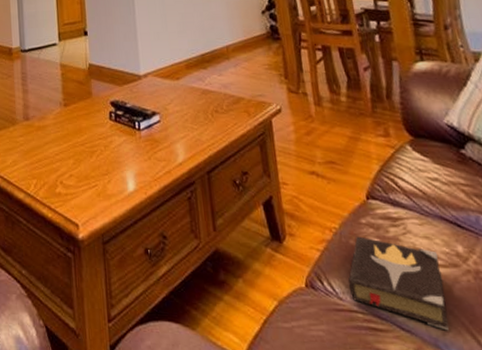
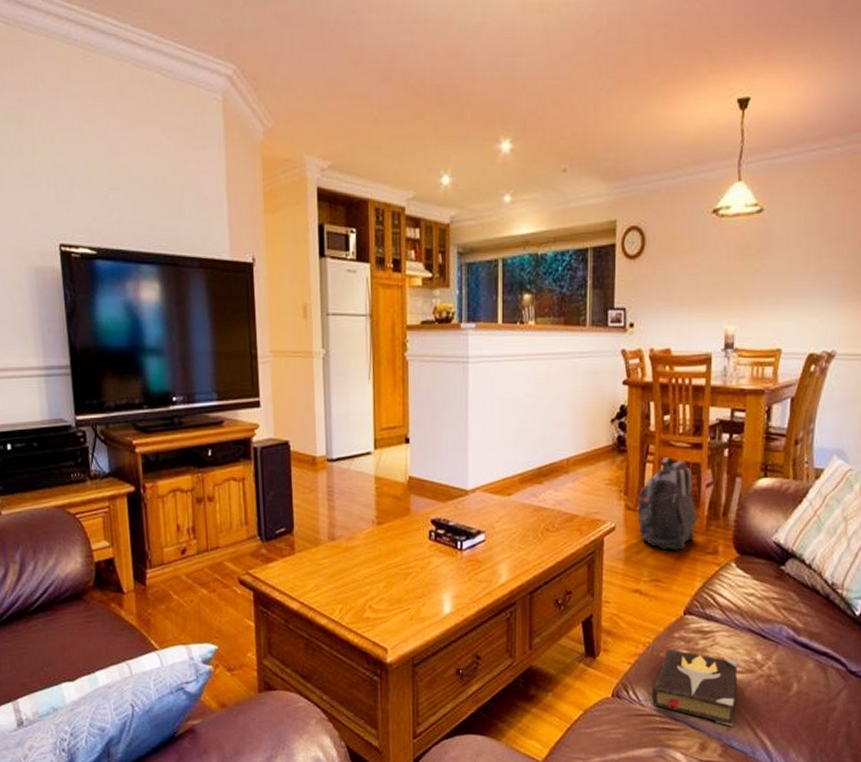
backpack: none [297,44,363,133] -> present [636,457,699,551]

